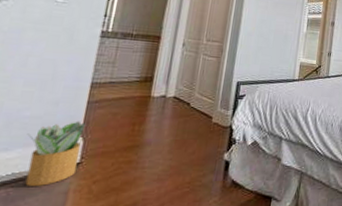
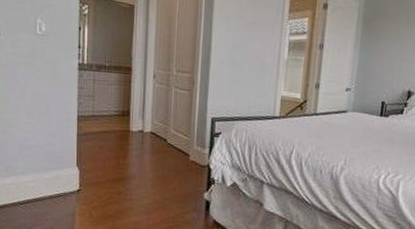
potted plant: present [25,121,86,186] -> none [36,151,79,207]

